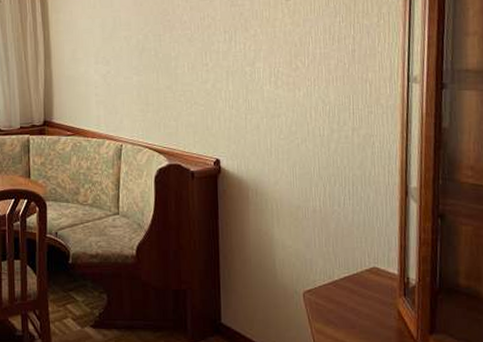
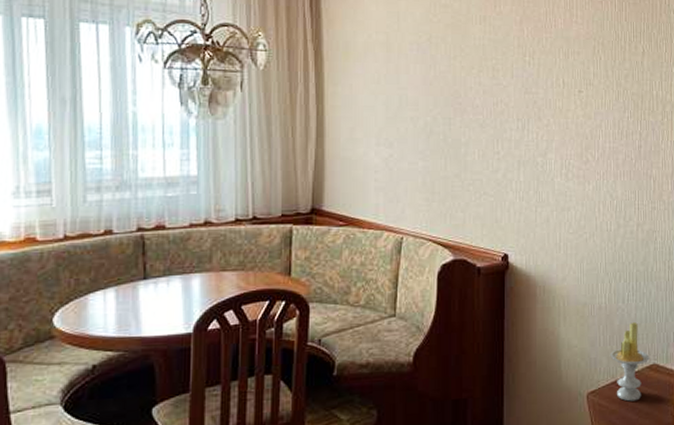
candle: none [326,226,369,302] -> present [610,322,650,402]

